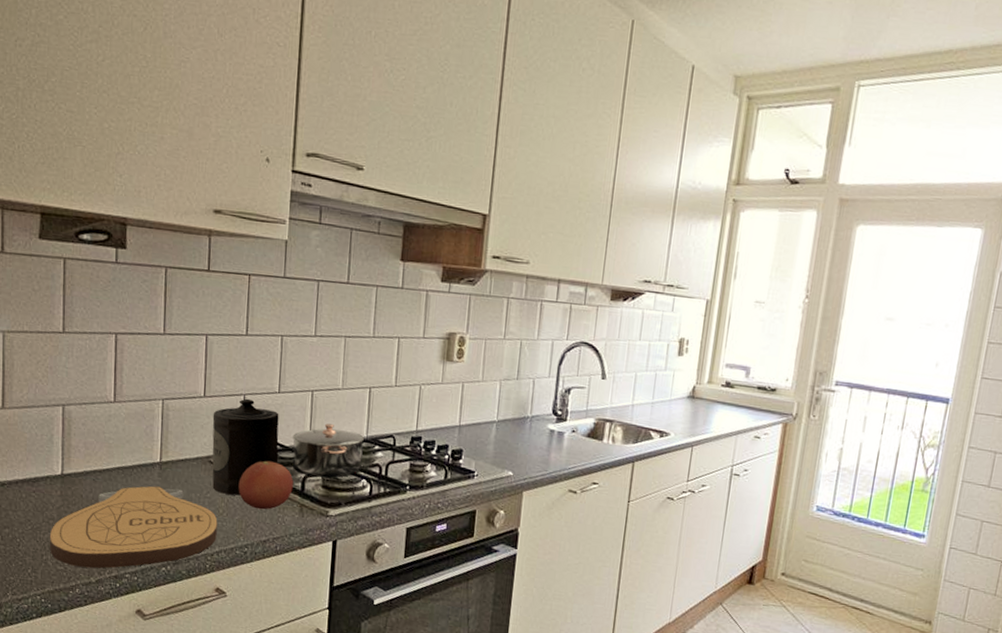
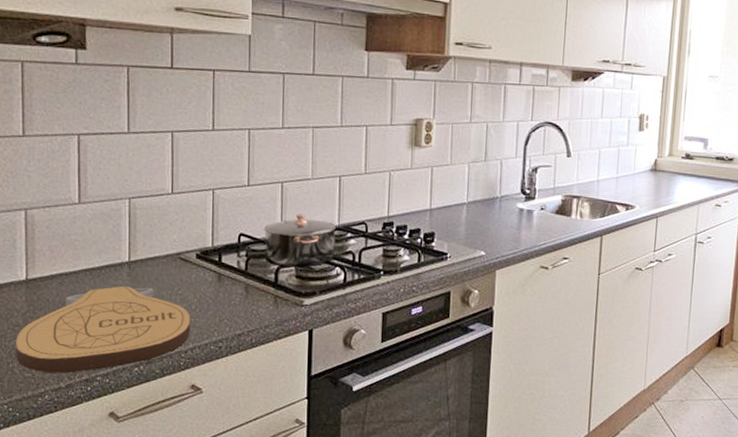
canister: present [212,398,279,496] -> none [181,193,251,291]
fruit: present [238,460,293,510] -> none [210,254,266,303]

